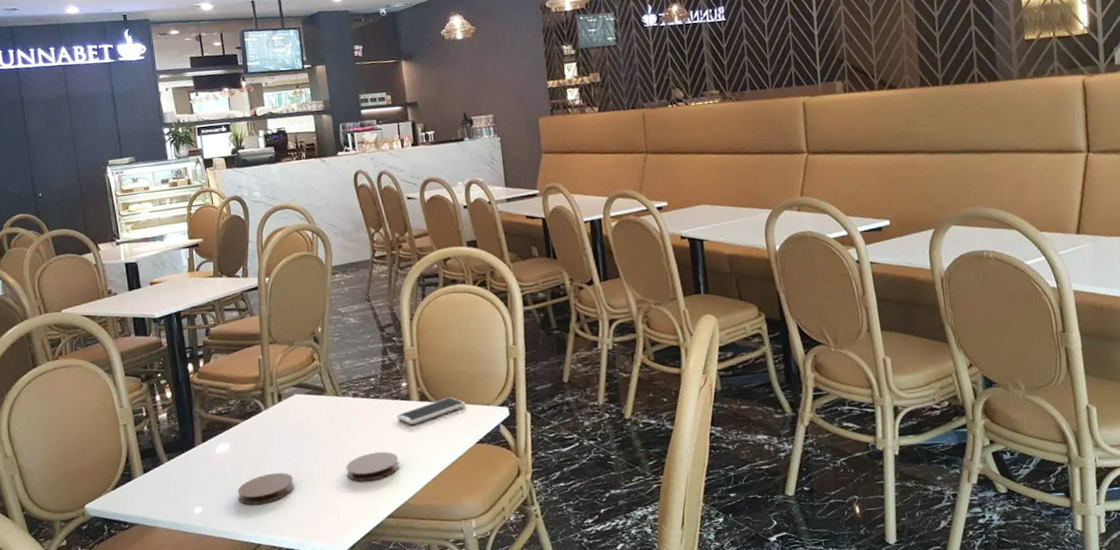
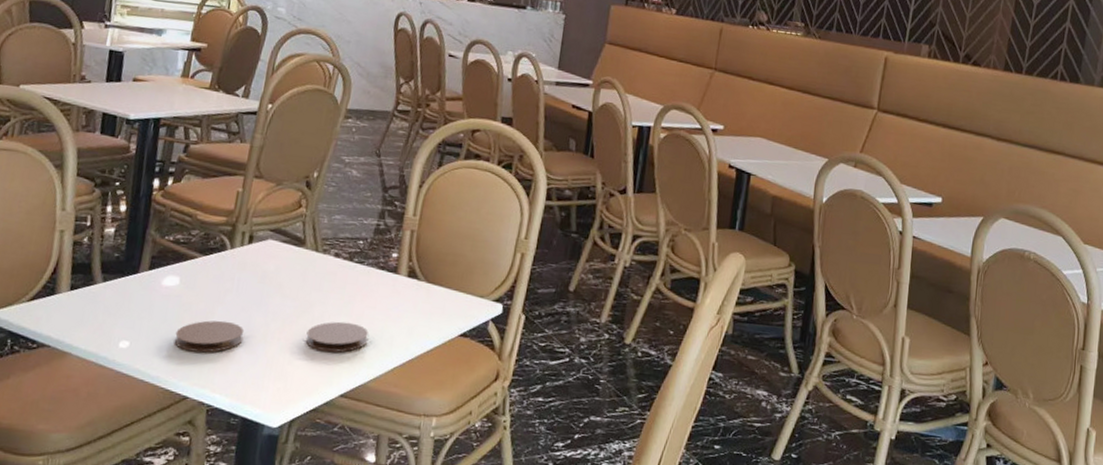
smartphone: present [397,397,466,425] -> none [377,279,457,301]

